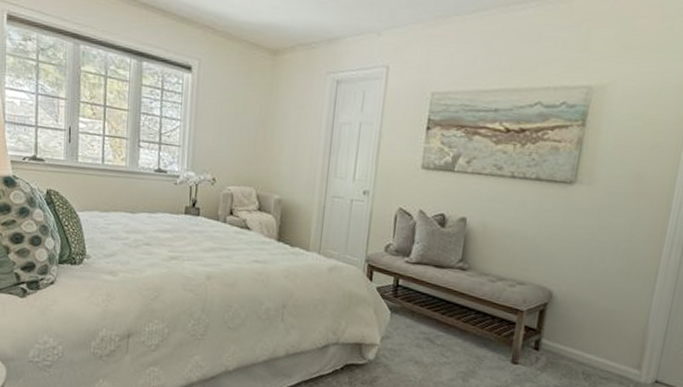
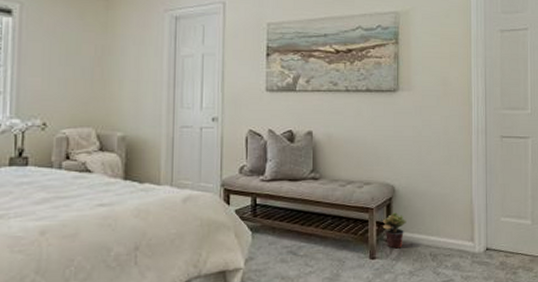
potted plant: none [531,320,561,359] -> present [382,212,406,249]

